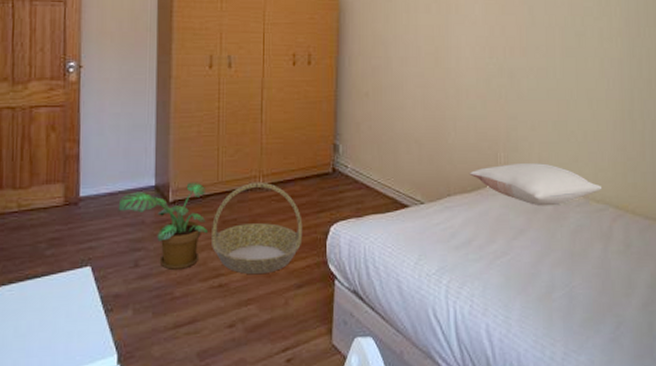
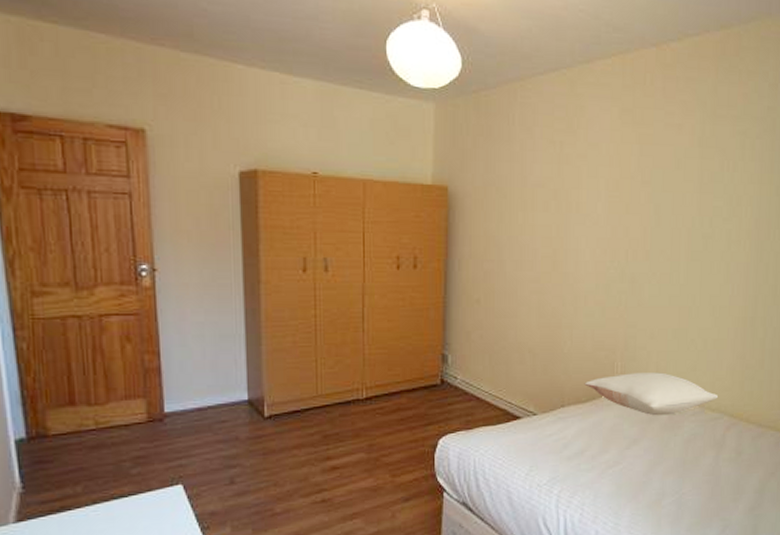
potted plant: present [118,181,207,270] -> none [208,395,308,486]
basket: present [212,182,303,275] -> none [312,394,410,489]

